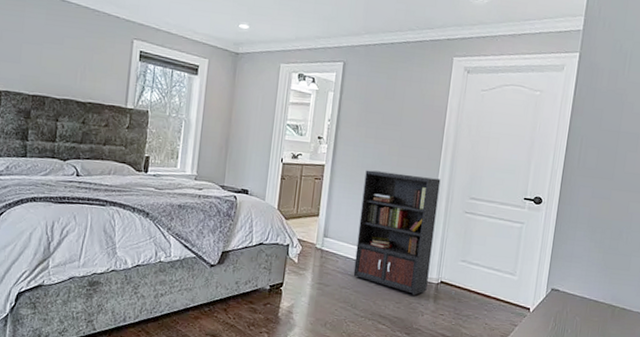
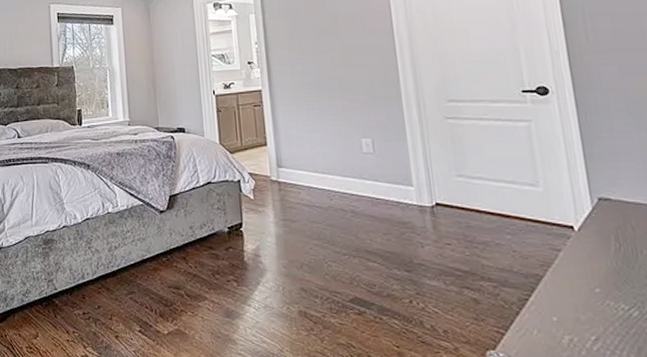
bookcase: present [353,170,455,296] -> none [309,85,459,223]

